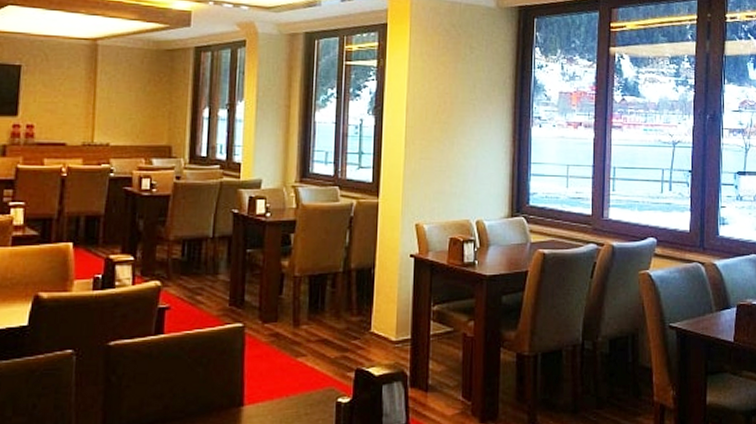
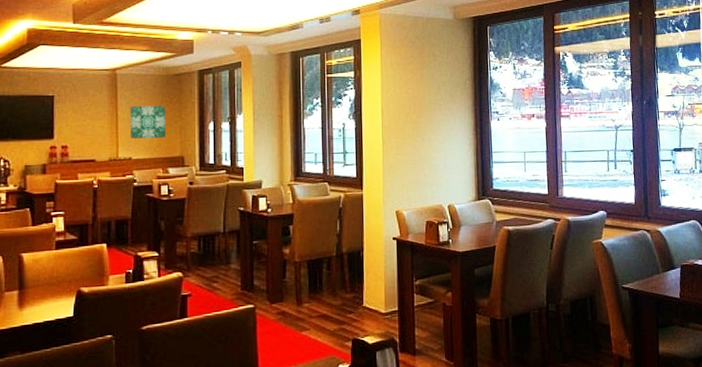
wall art: none [110,83,153,123] -> present [129,105,167,139]

